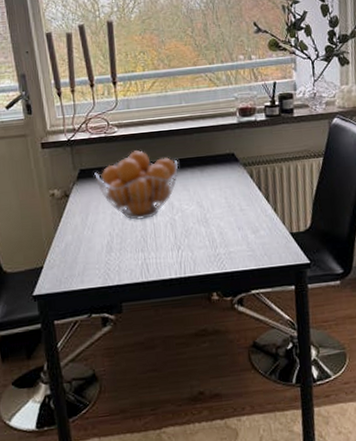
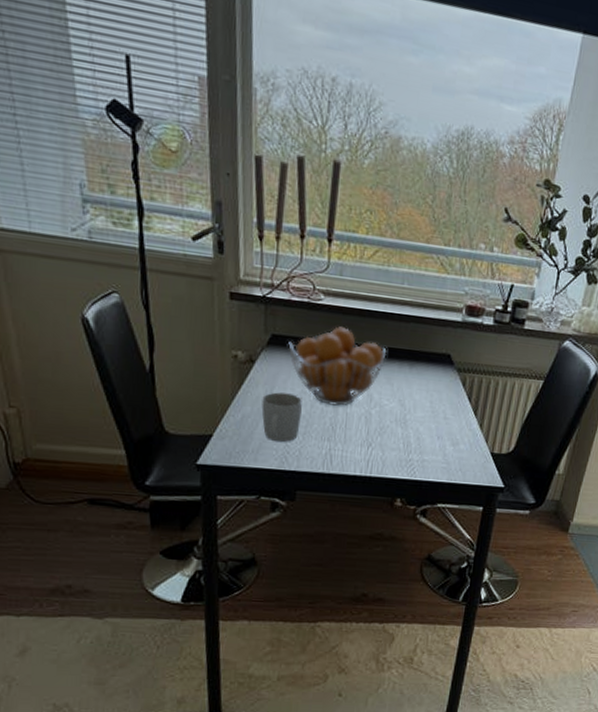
mug: none [80,216,116,262] -> present [261,392,302,442]

